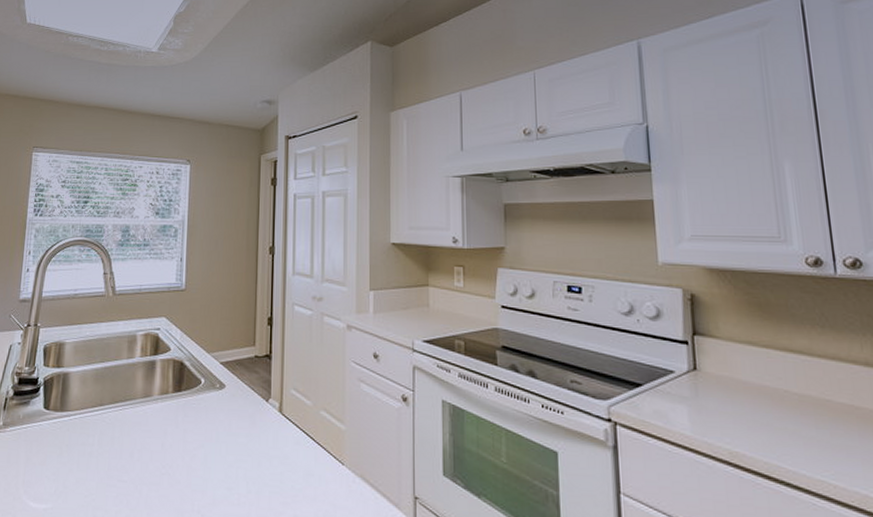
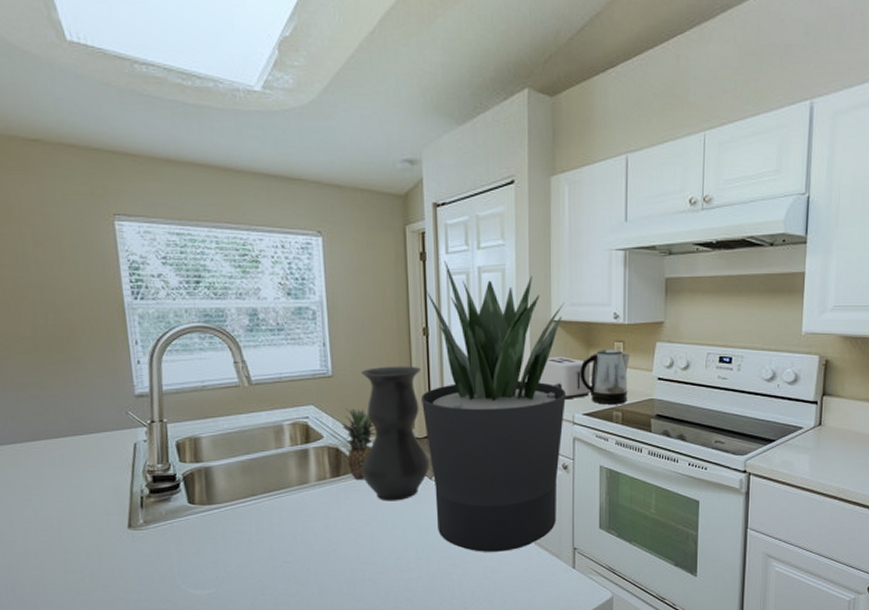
fruit: none [188,322,219,397] -> present [341,408,376,480]
vase: none [201,282,268,423] -> present [361,366,430,501]
planter: none [263,186,405,493] -> present [420,261,566,552]
toaster: none [378,279,431,325] -> present [539,357,591,400]
kettle: none [419,274,471,333] -> present [579,349,630,405]

